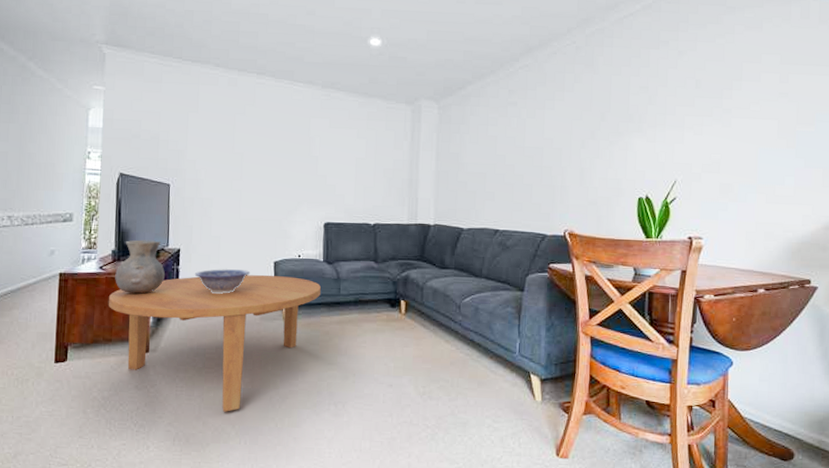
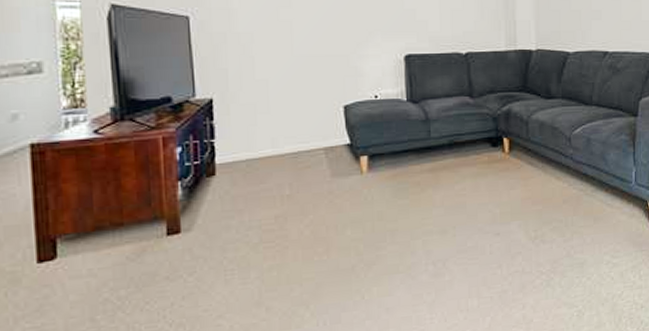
coffee table: present [108,275,321,412] -> none [112,122,406,292]
vase: present [115,239,165,294] -> none [119,90,194,162]
decorative bowl: present [194,269,251,294] -> none [236,119,314,151]

